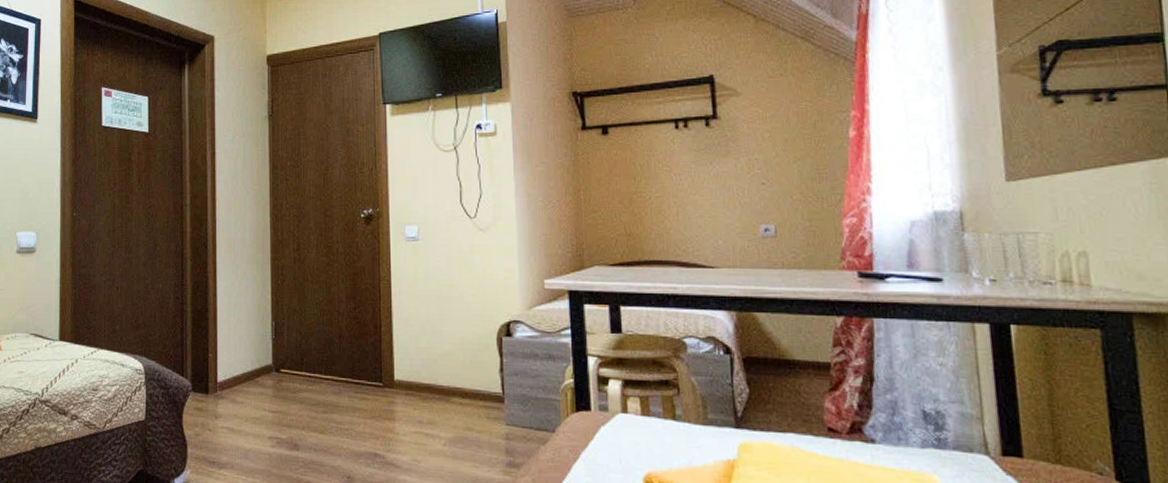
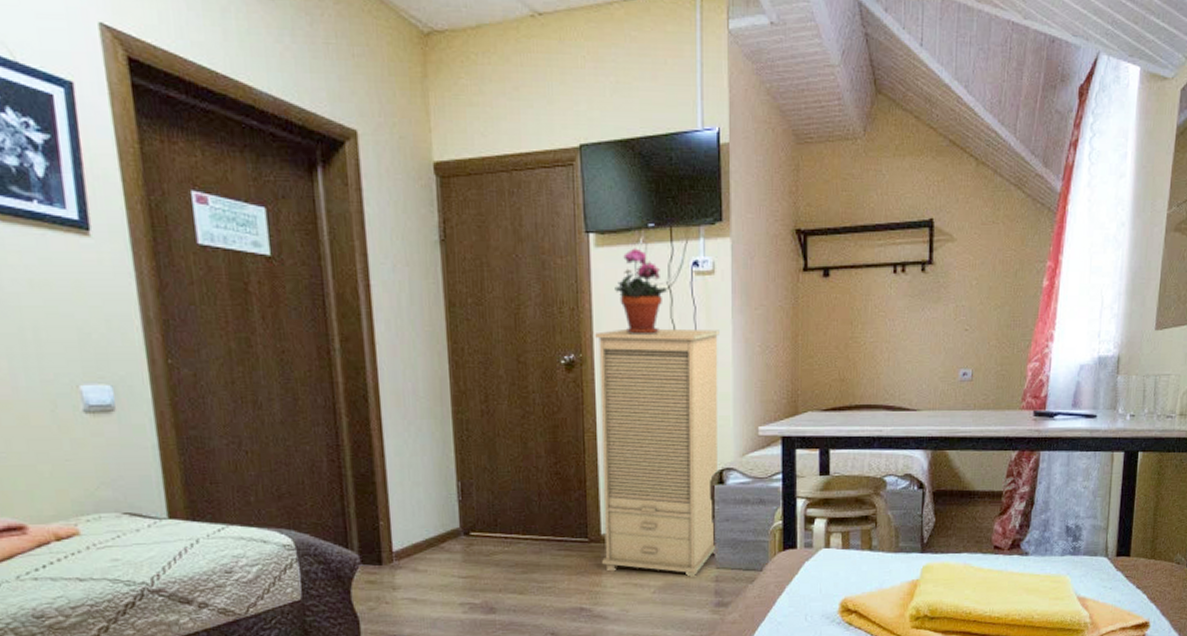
cabinet: none [390,185,508,431] -> present [595,328,719,576]
potted plant: none [407,115,453,191] -> present [615,248,667,334]

